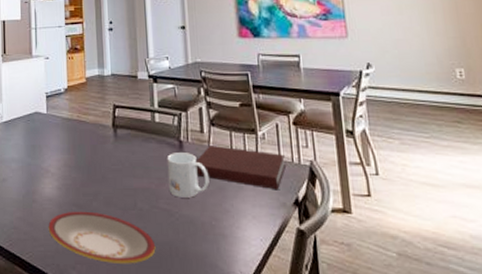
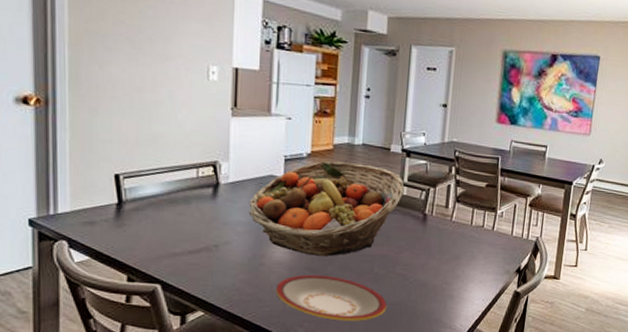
fruit basket: none [21,94,156,192] -> present [250,161,405,257]
mug: present [167,153,209,198] -> none [407,224,447,265]
notebook: present [195,146,287,190] -> none [435,220,517,260]

